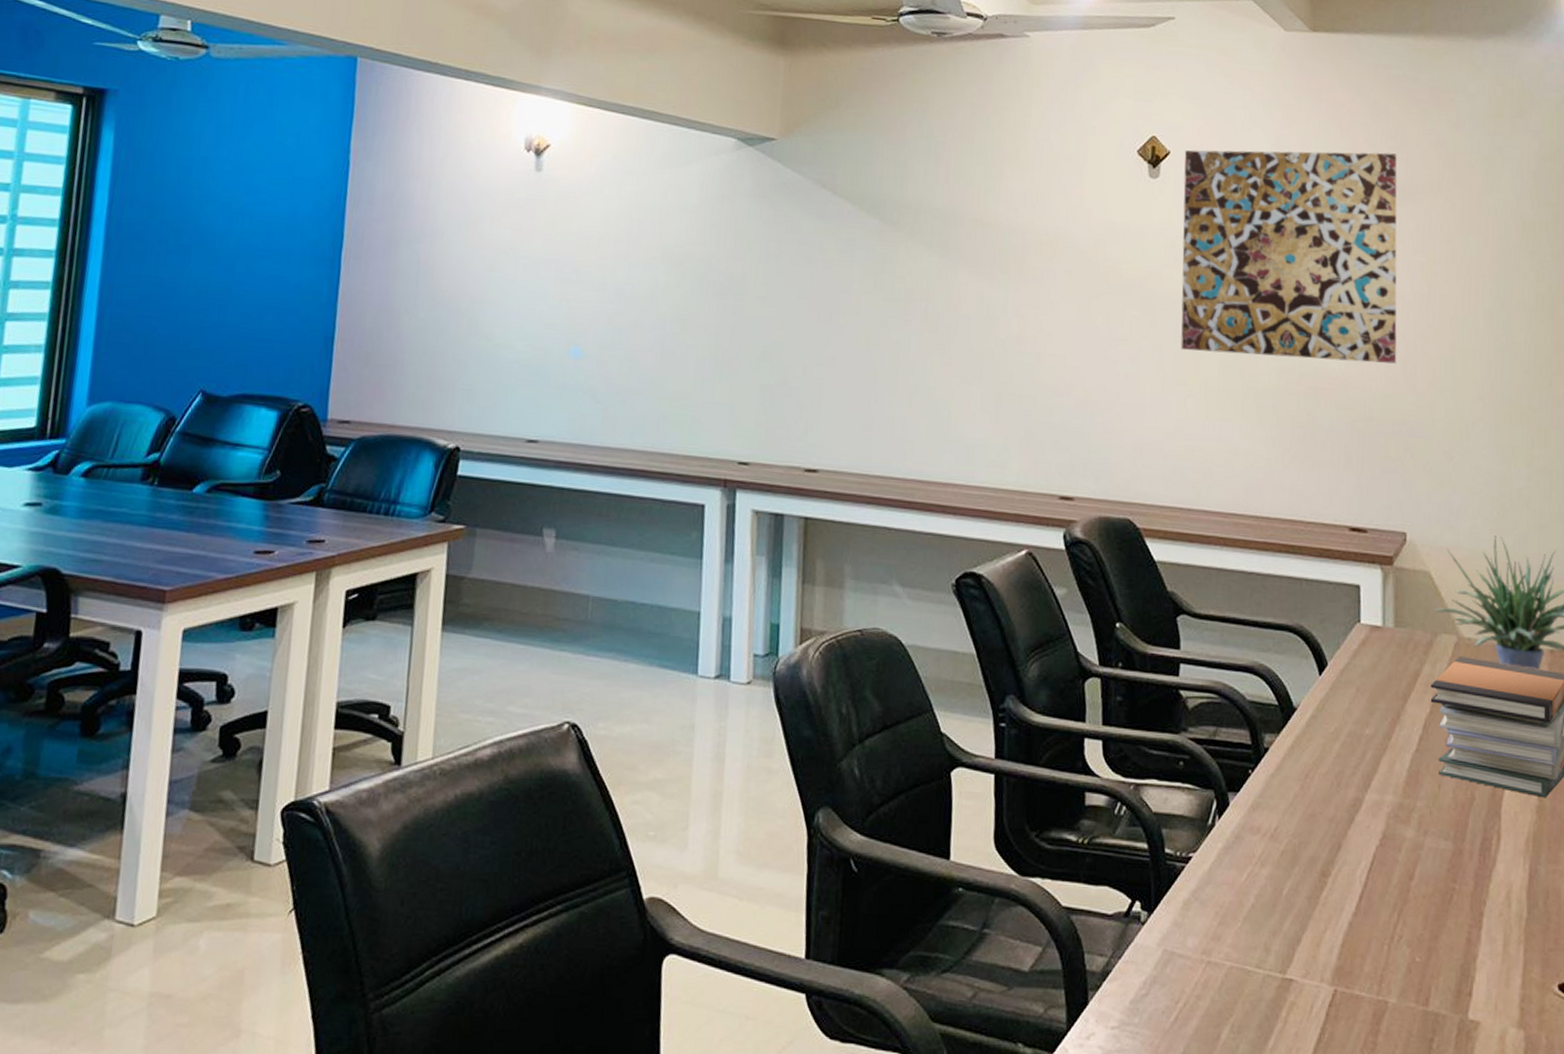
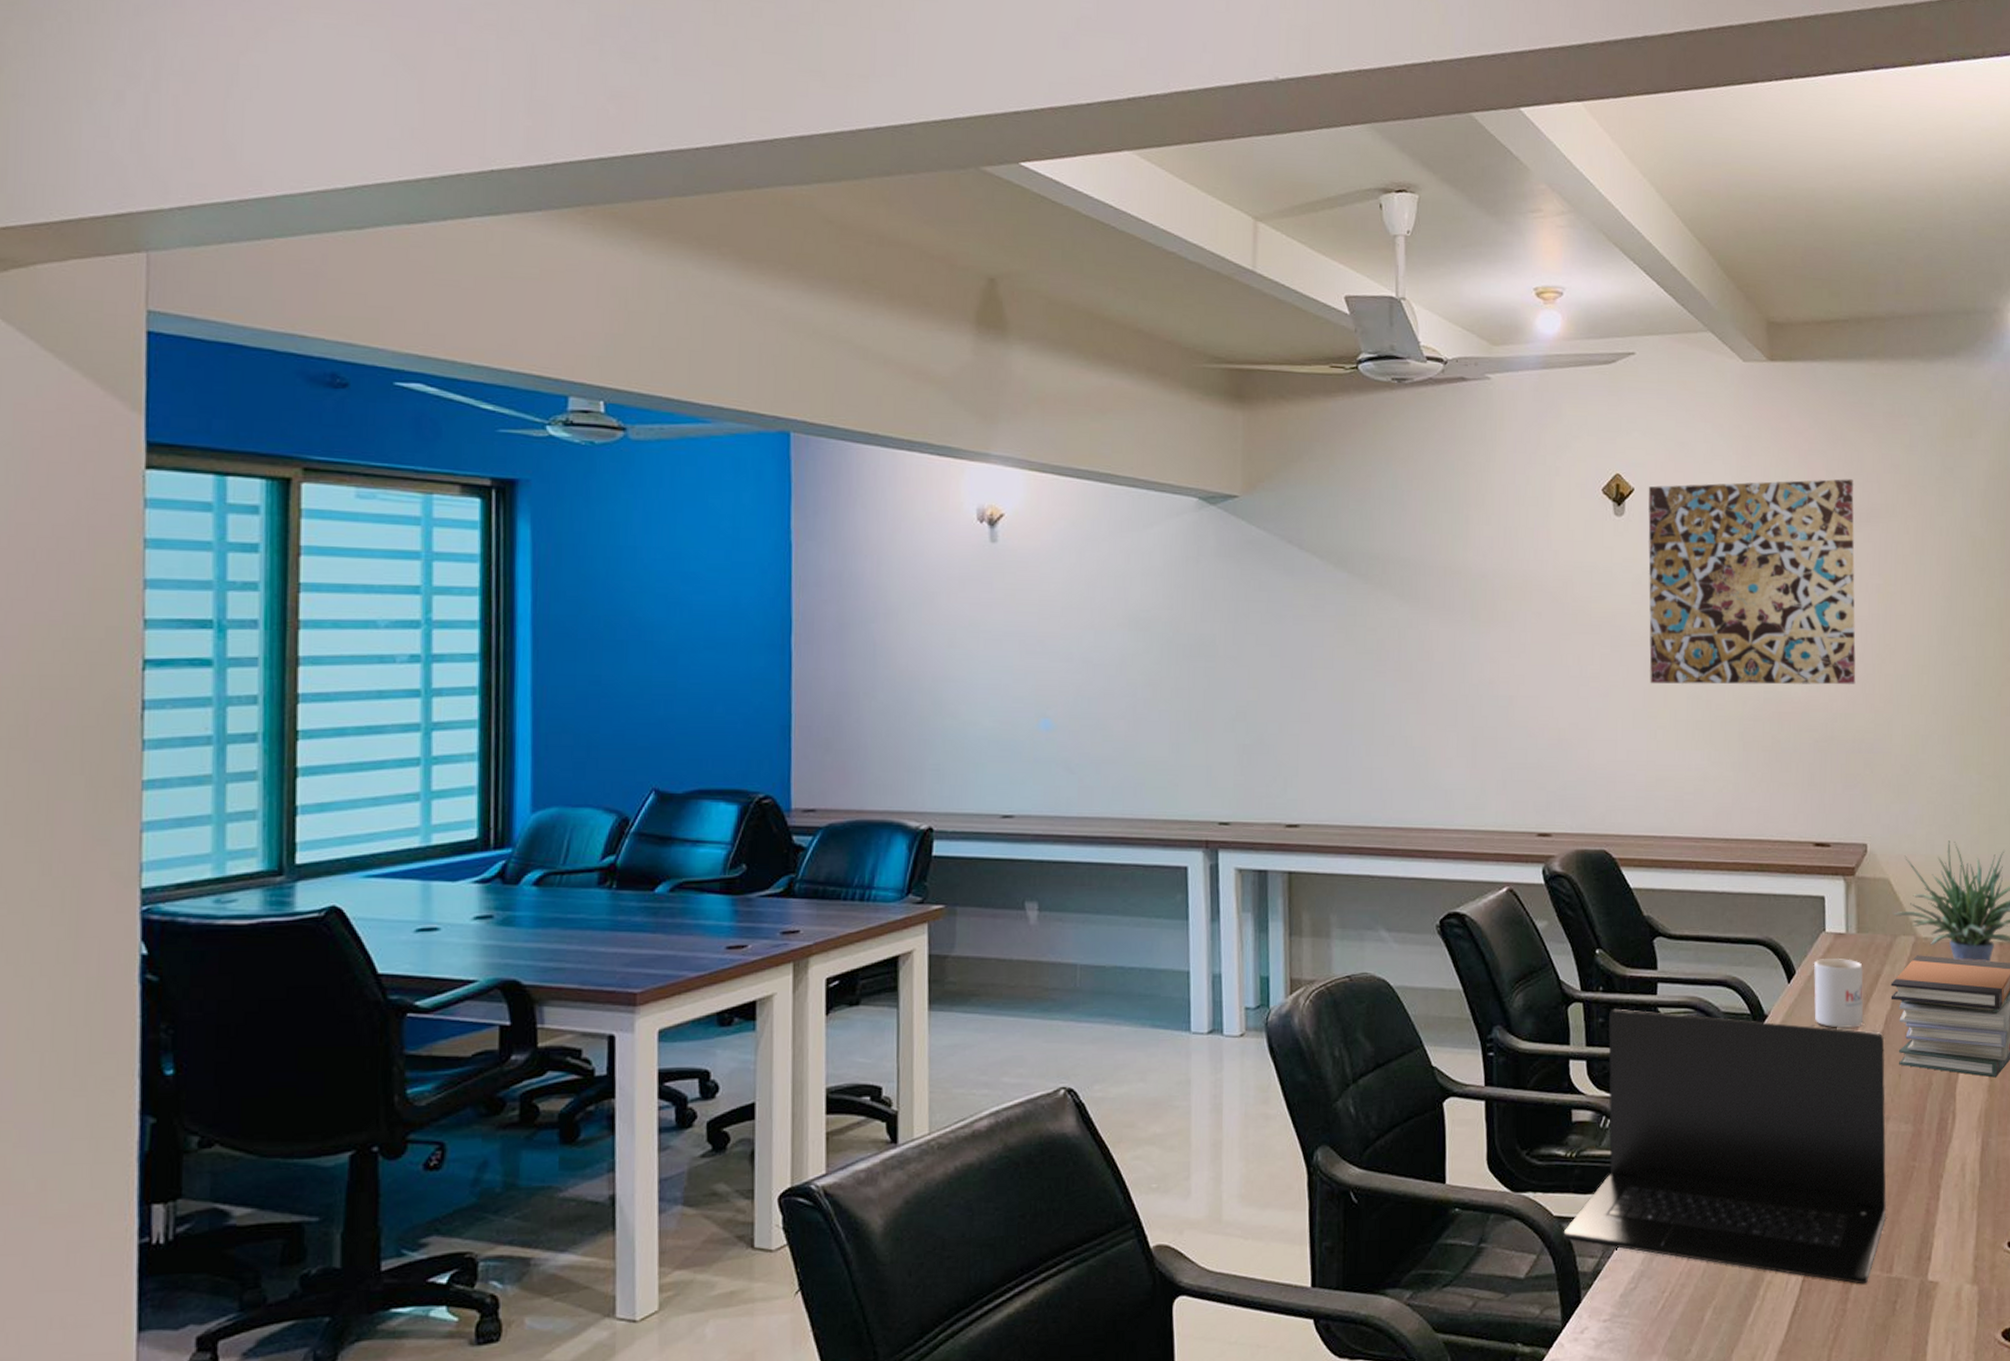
laptop: none [1071,687,1424,1016] -> present [1563,1008,1887,1284]
mug: none [1346,652,1401,730] -> present [1813,959,1864,1028]

